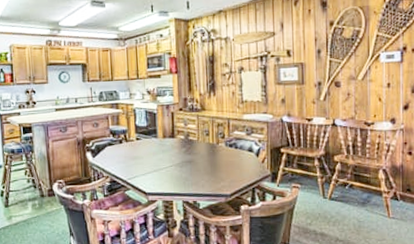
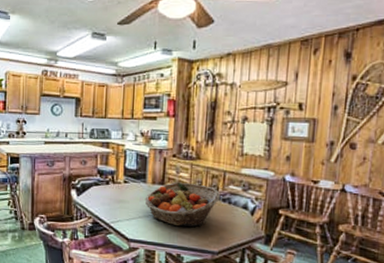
fruit basket: none [157,133,226,175] -> present [144,182,220,227]

